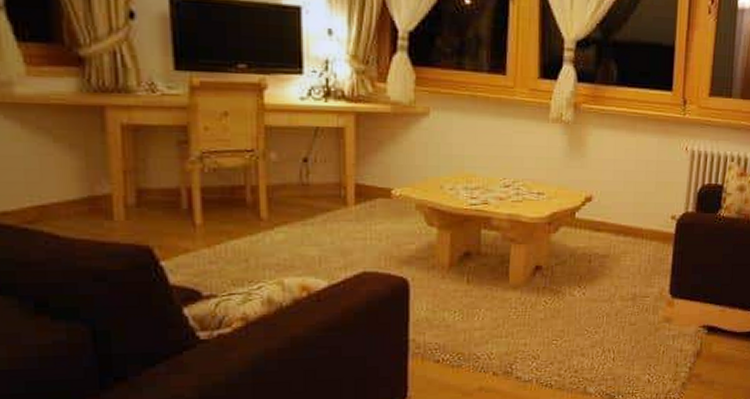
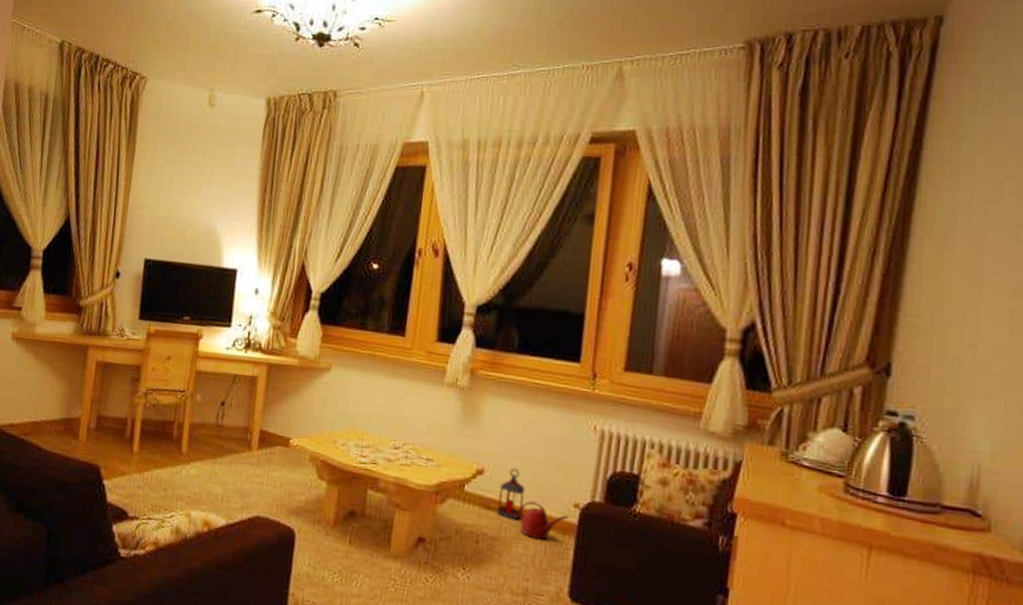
lantern: none [605,191,630,238] -> present [496,467,526,520]
watering can: none [625,219,667,251] -> present [519,501,569,540]

